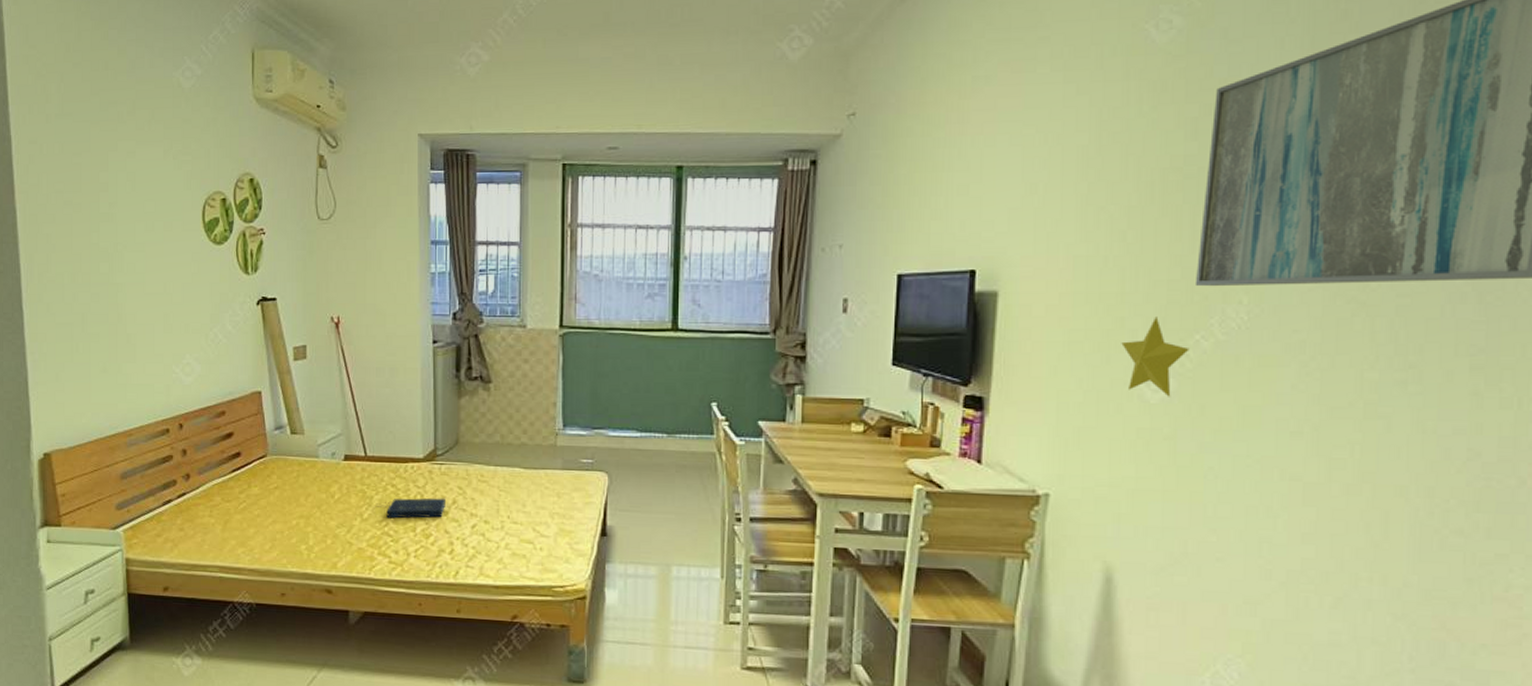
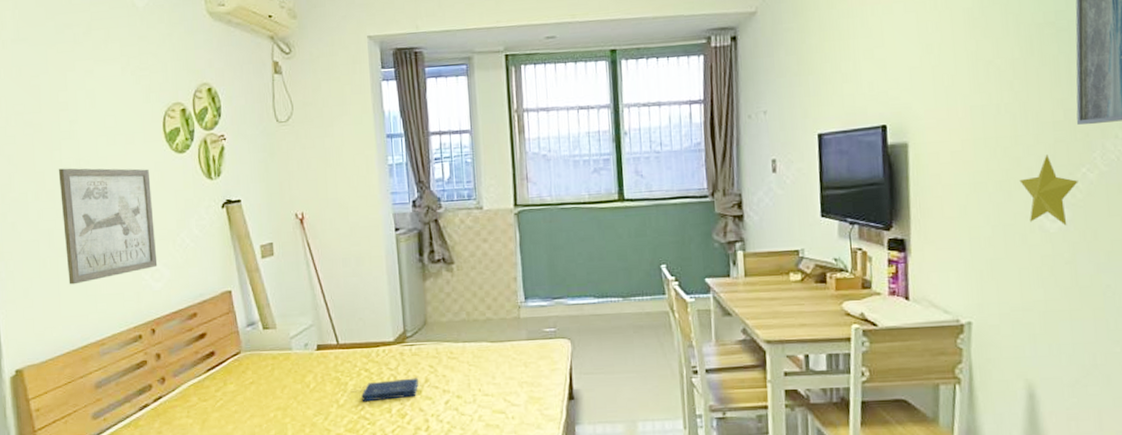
wall art: none [95,251,189,372] -> present [58,168,158,285]

